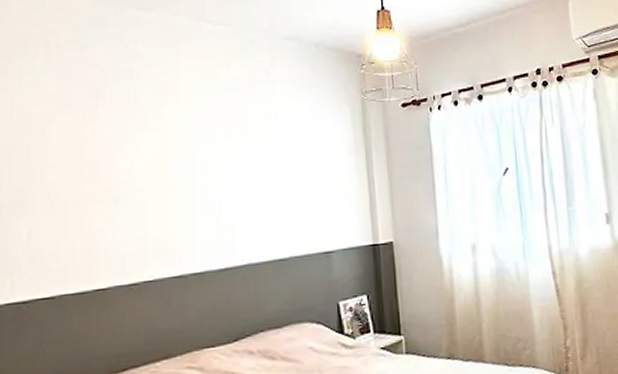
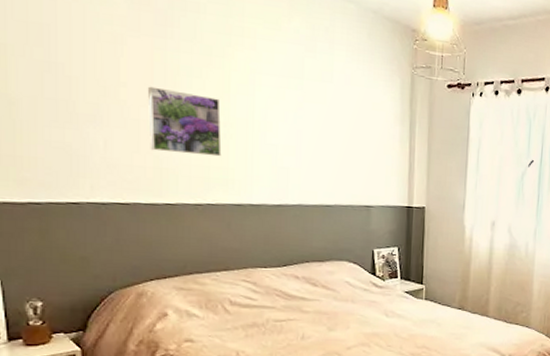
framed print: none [76,161,159,232] -> present [147,86,222,157]

